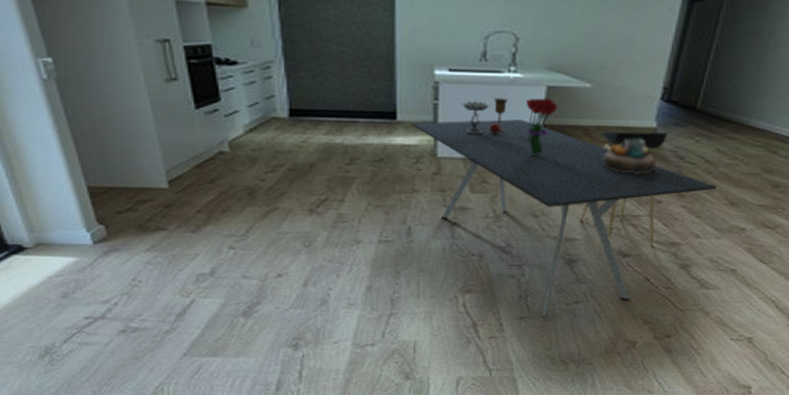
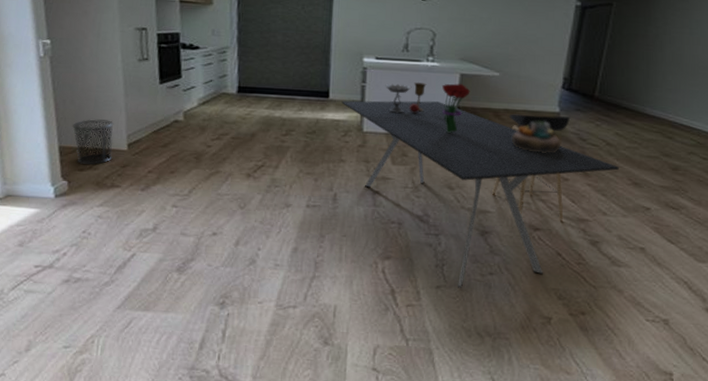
trash can: none [98,153,153,206] -> present [72,119,114,165]

